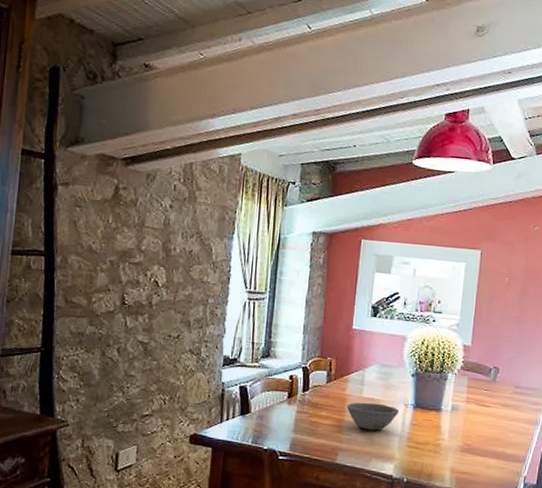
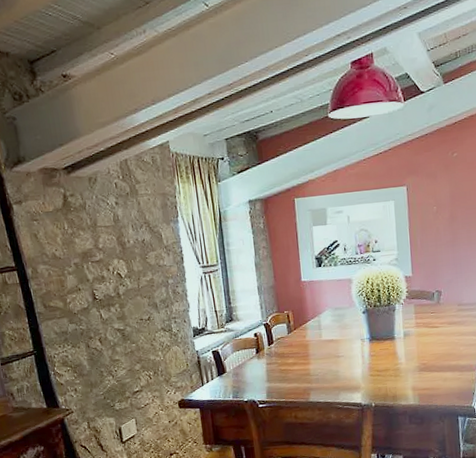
bowl: present [346,402,400,431] -> none [309,343,358,368]

